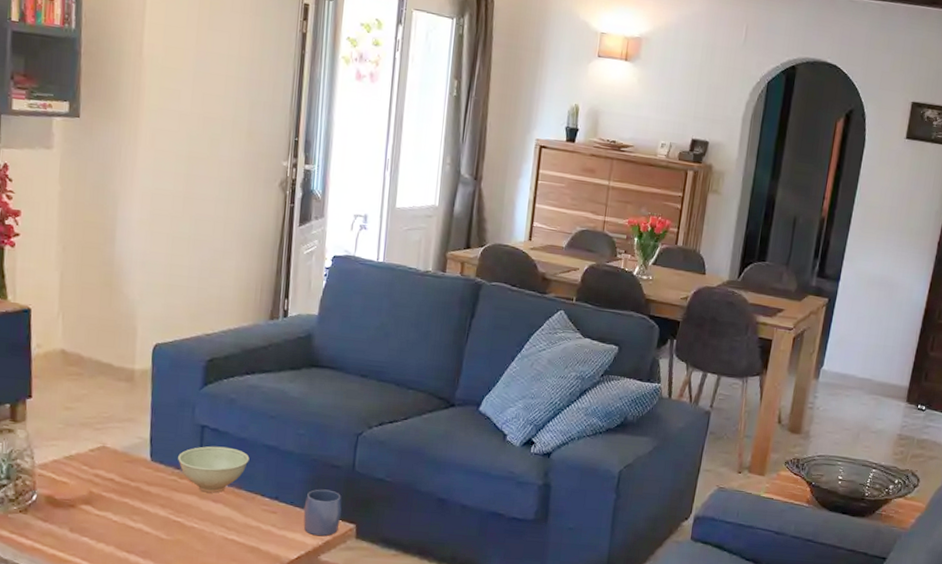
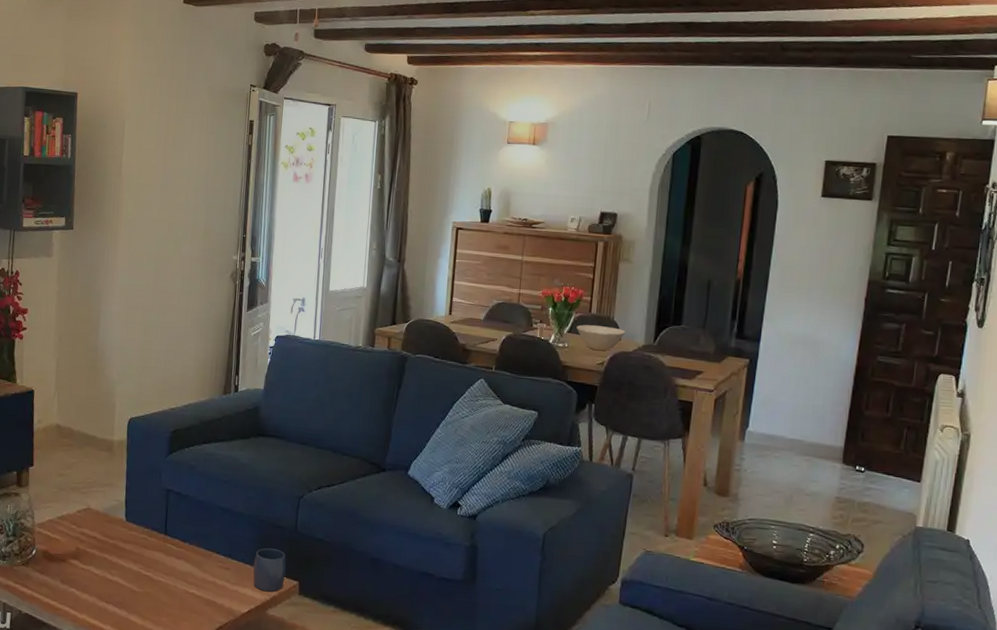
bowl: present [178,446,250,493] -> none [148,508,207,551]
bowl: none [661,257,711,285] -> present [576,324,626,351]

